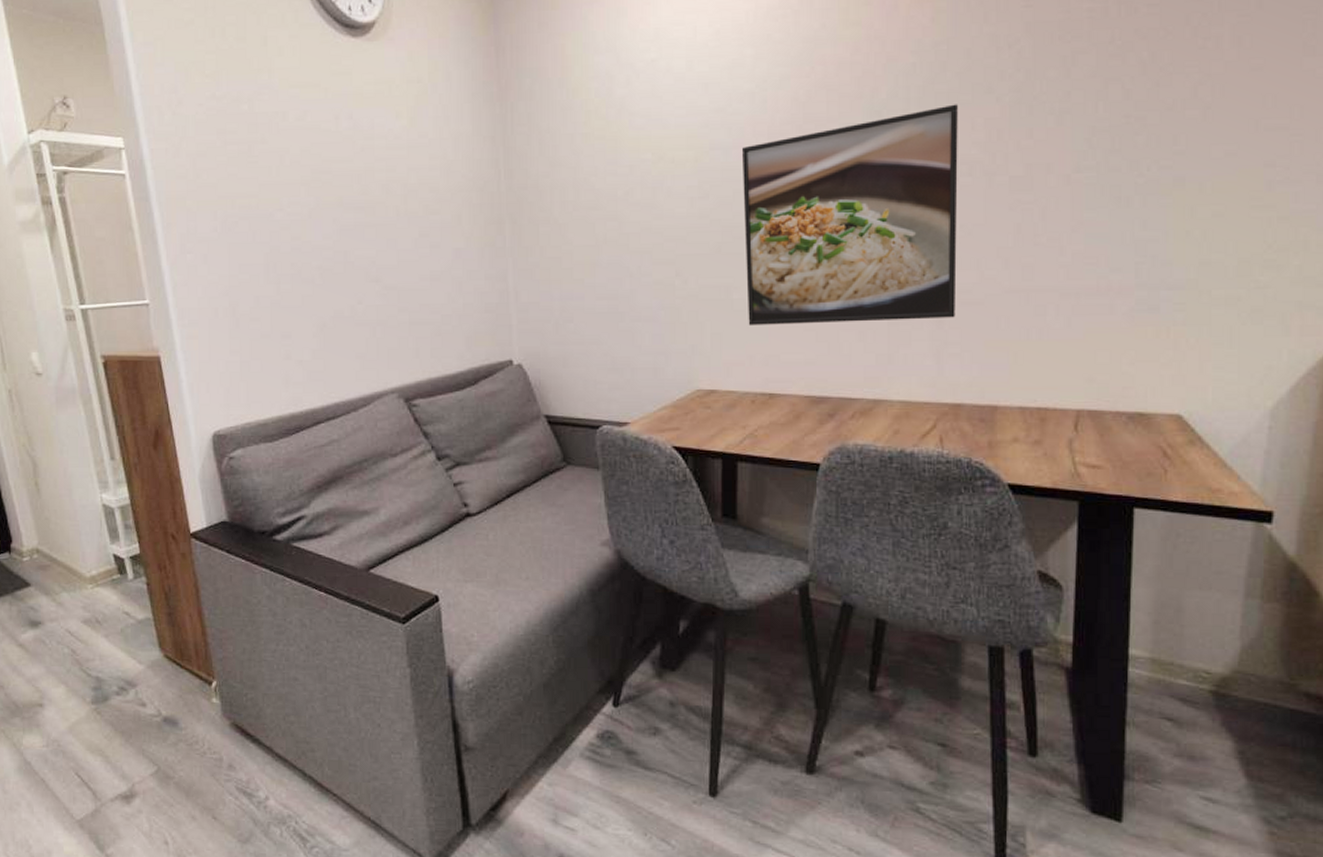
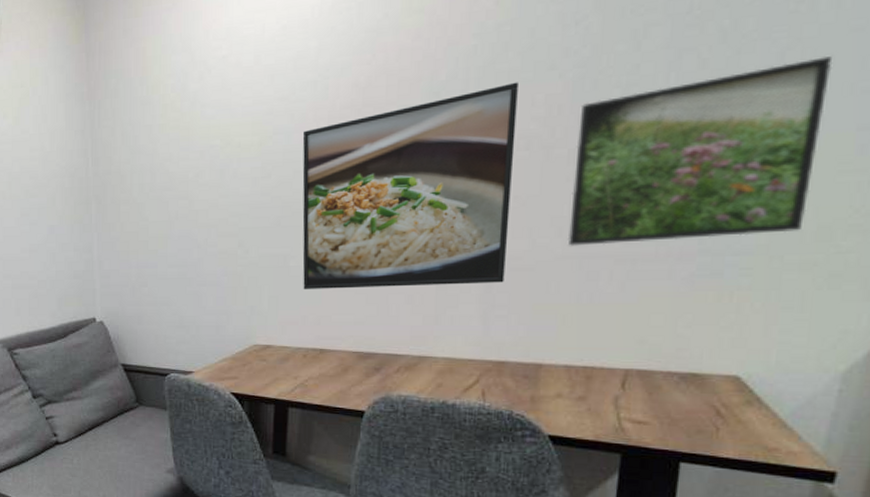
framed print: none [1014,93,1239,279] -> present [567,56,833,246]

